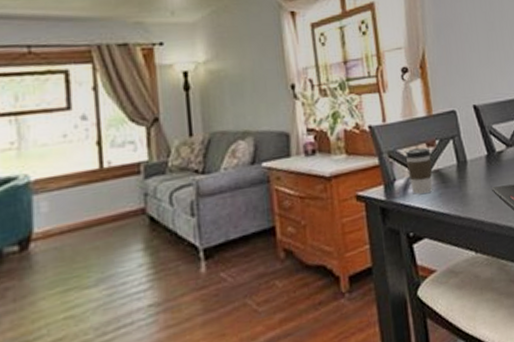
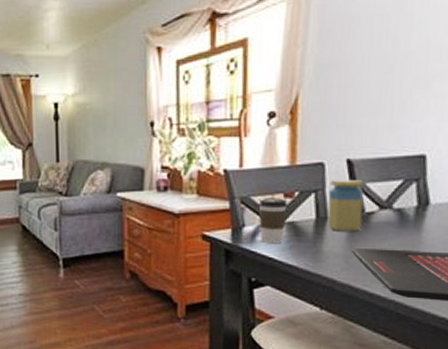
jar: none [463,123,496,173] -> present [327,180,364,232]

